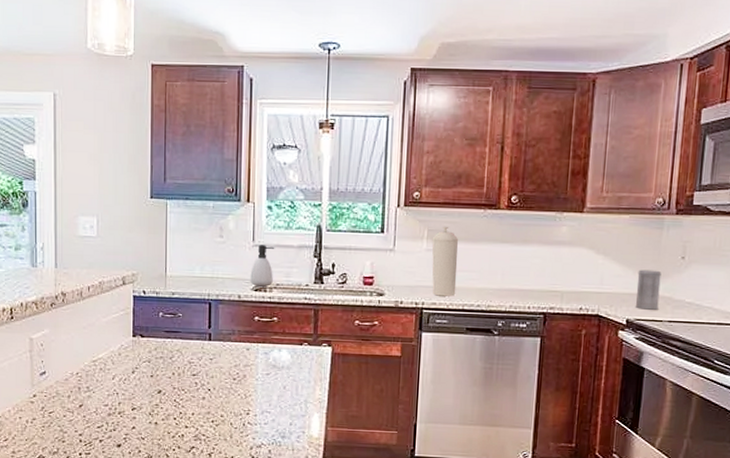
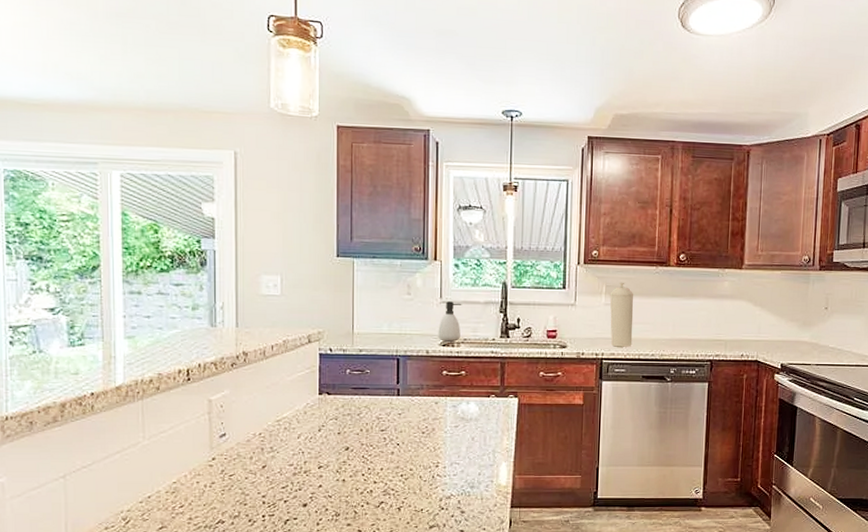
canister: present [635,269,662,311] -> none [787,319,809,356]

